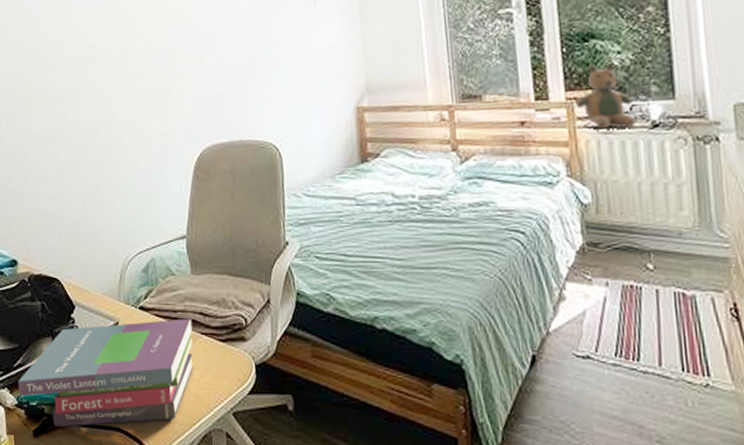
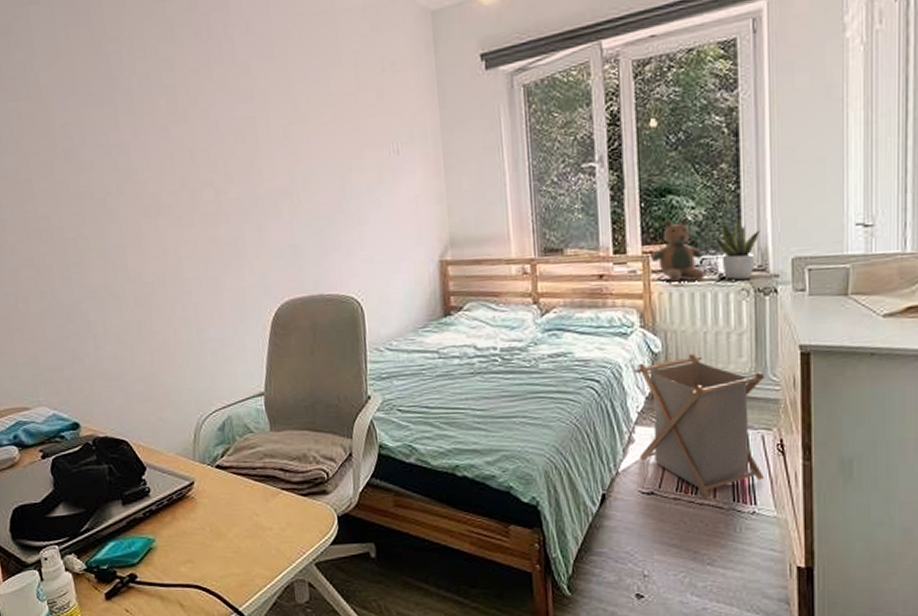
books: present [17,318,194,428] -> none [85,475,275,589]
laundry basket: none [563,205,717,365] -> present [635,353,765,498]
potted plant: none [646,60,696,127] -> present [716,216,760,280]

